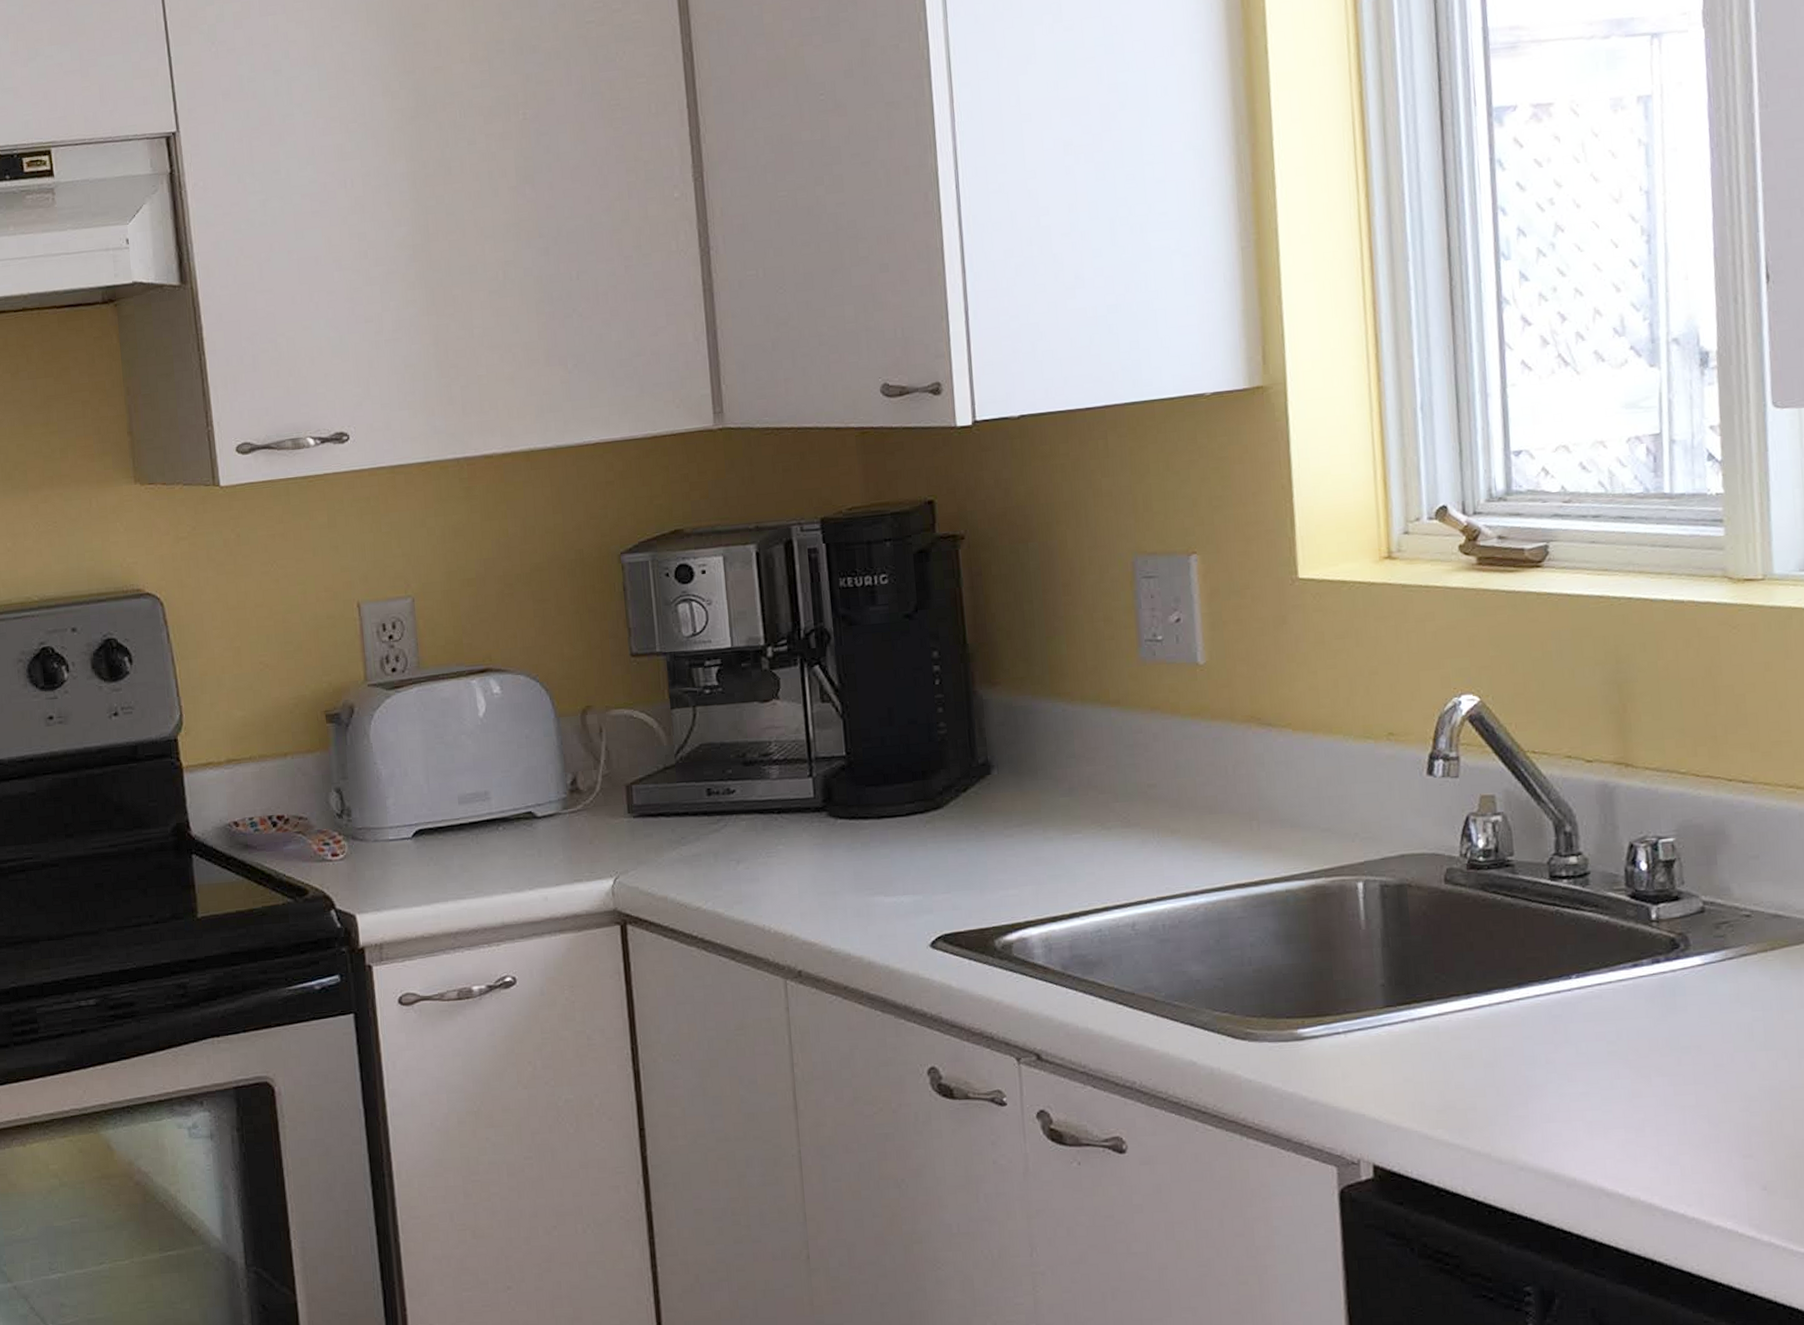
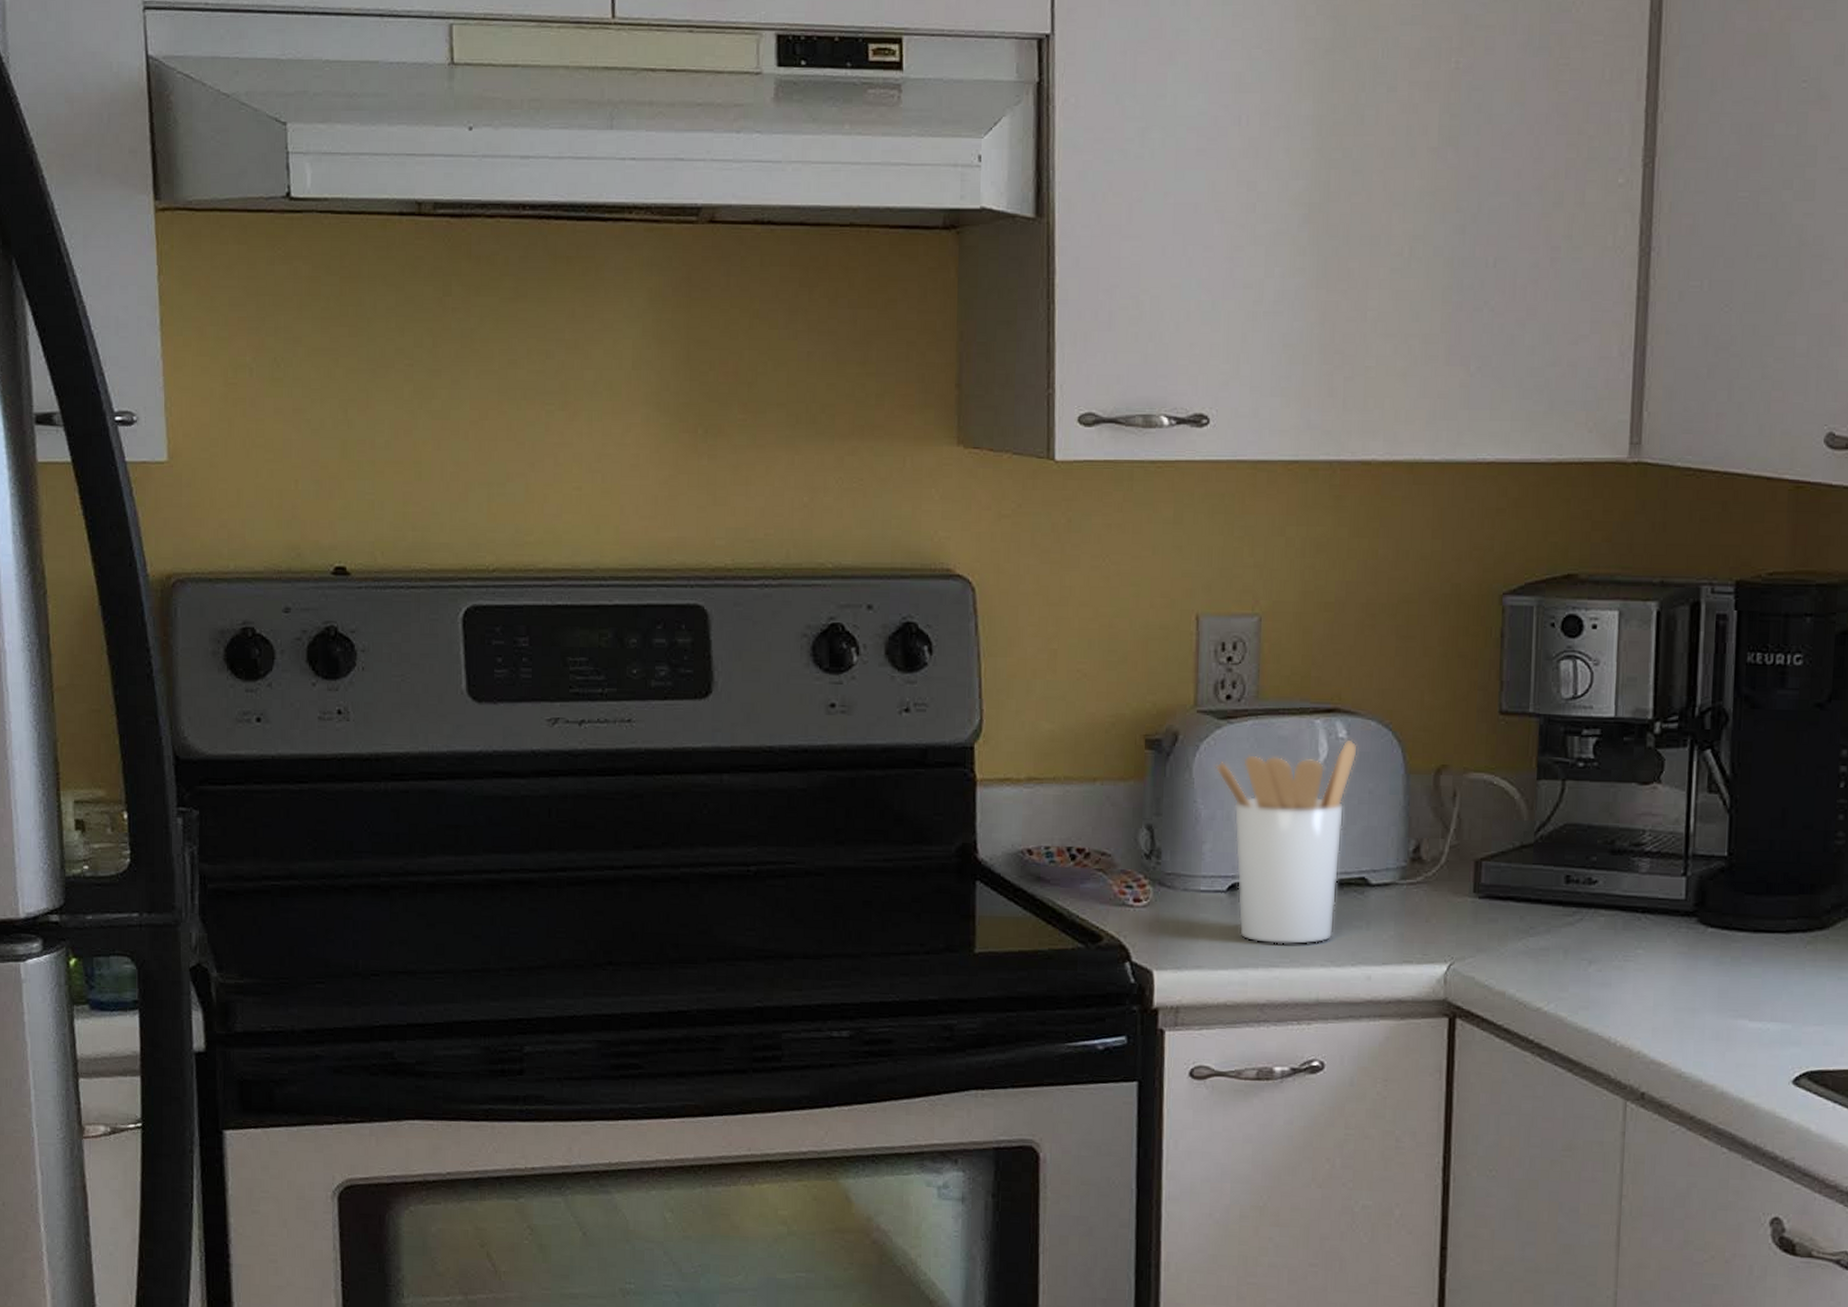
utensil holder: none [388,693,512,880] -> present [1214,739,1359,945]

